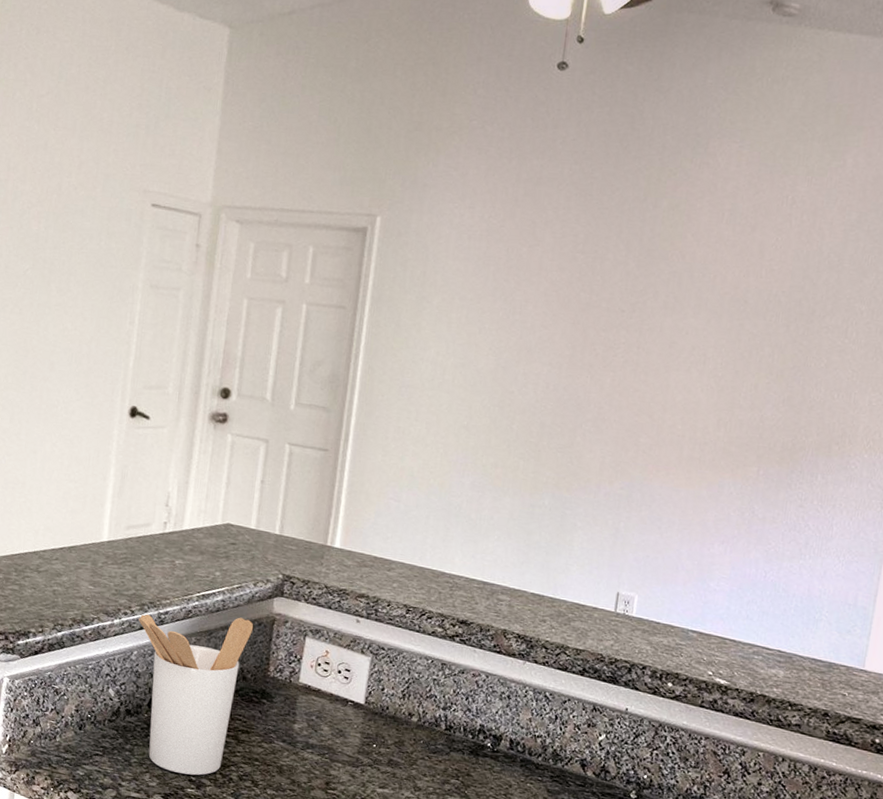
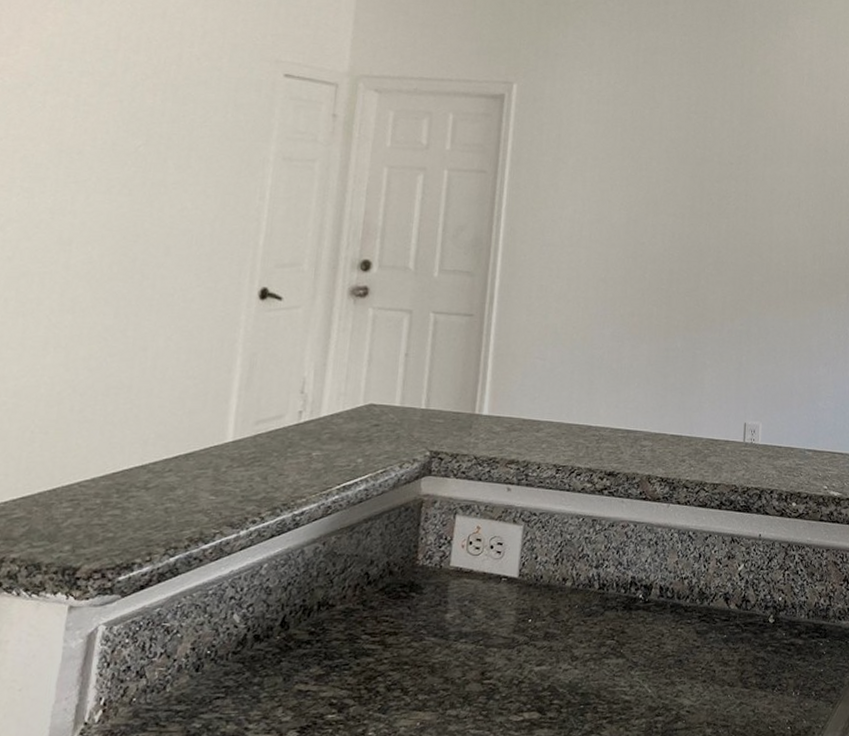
utensil holder: present [139,614,254,776] -> none [269,505,400,699]

